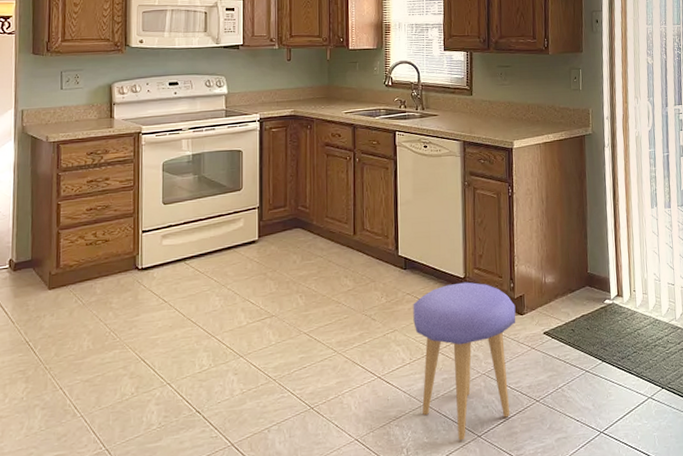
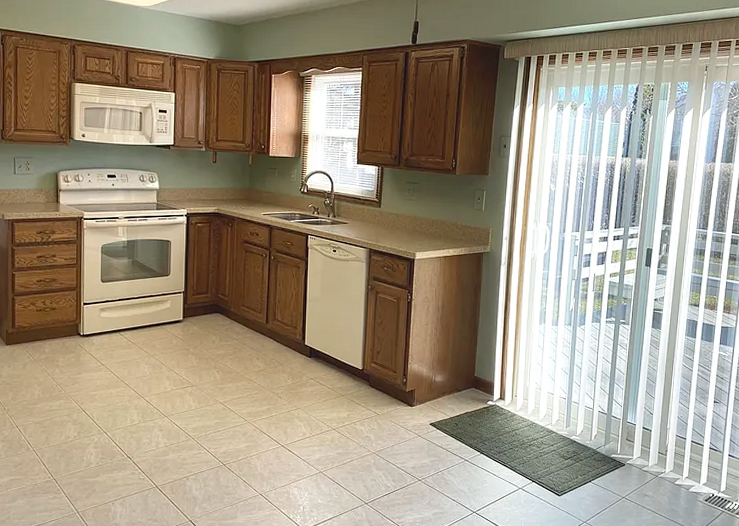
stool: present [413,282,516,441] -> none [315,373,406,506]

